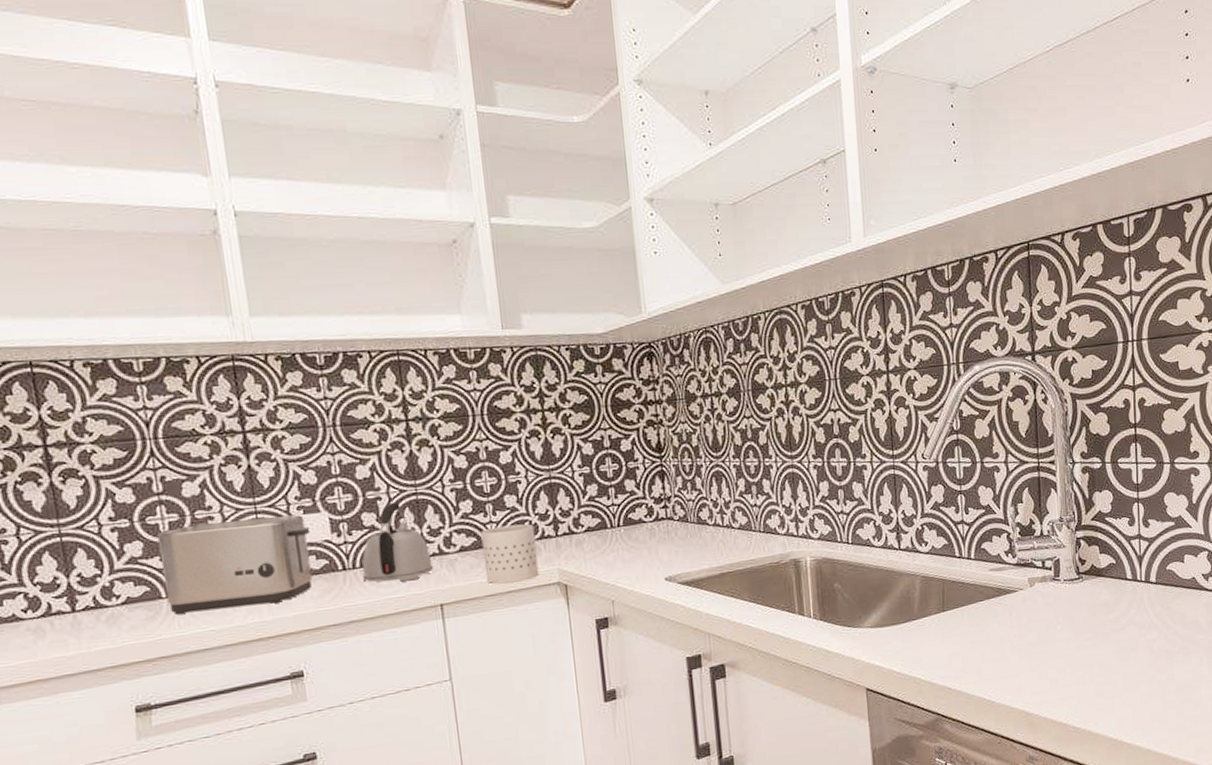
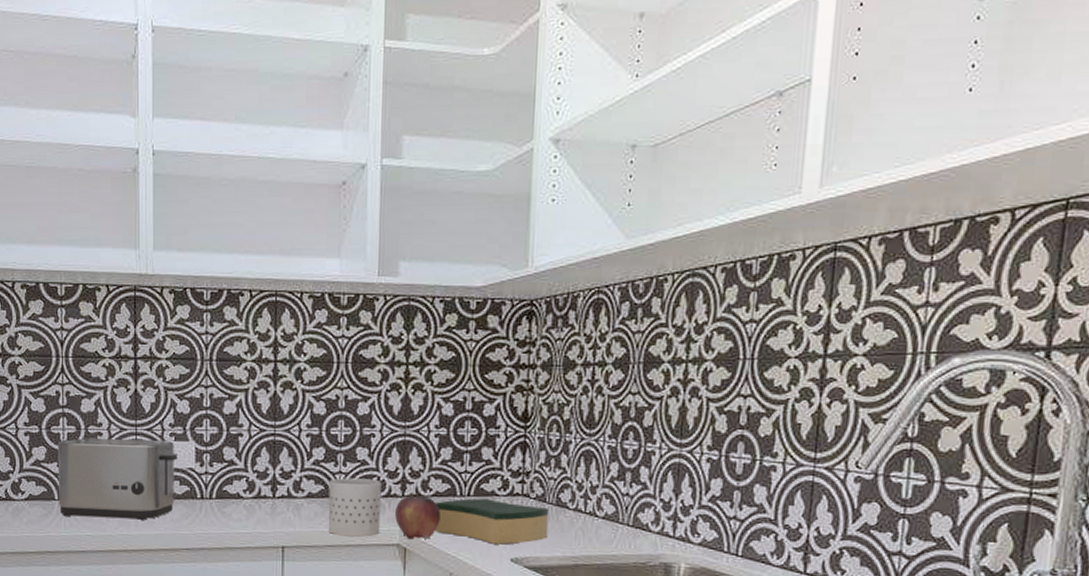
kettle: present [362,503,433,583] -> none [217,441,280,519]
fruit: none [550,532,596,576] -> present [394,494,441,540]
sponge: none [588,526,694,568] -> present [434,498,549,545]

